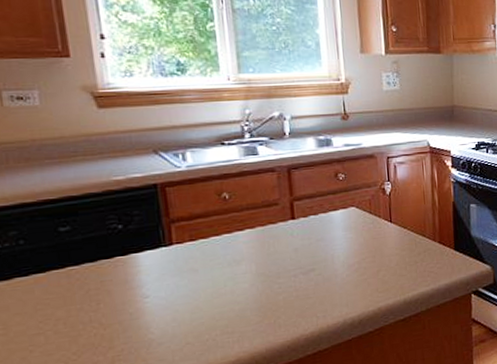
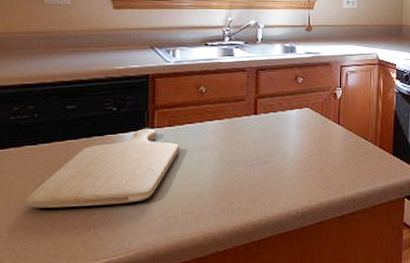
chopping board: none [28,245,209,347] -> present [25,128,180,208]

